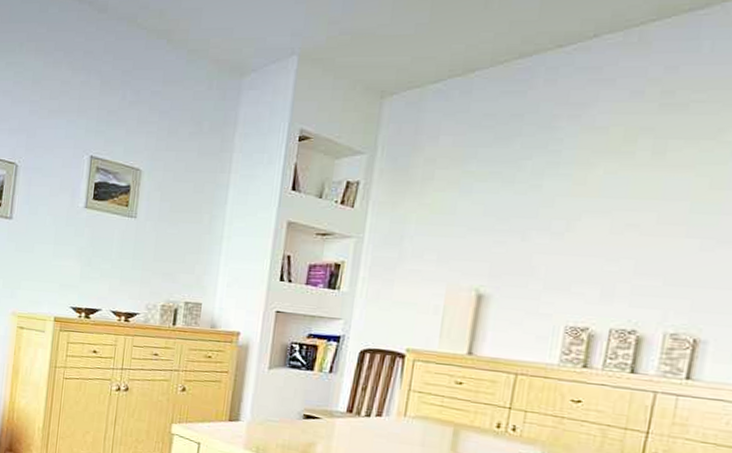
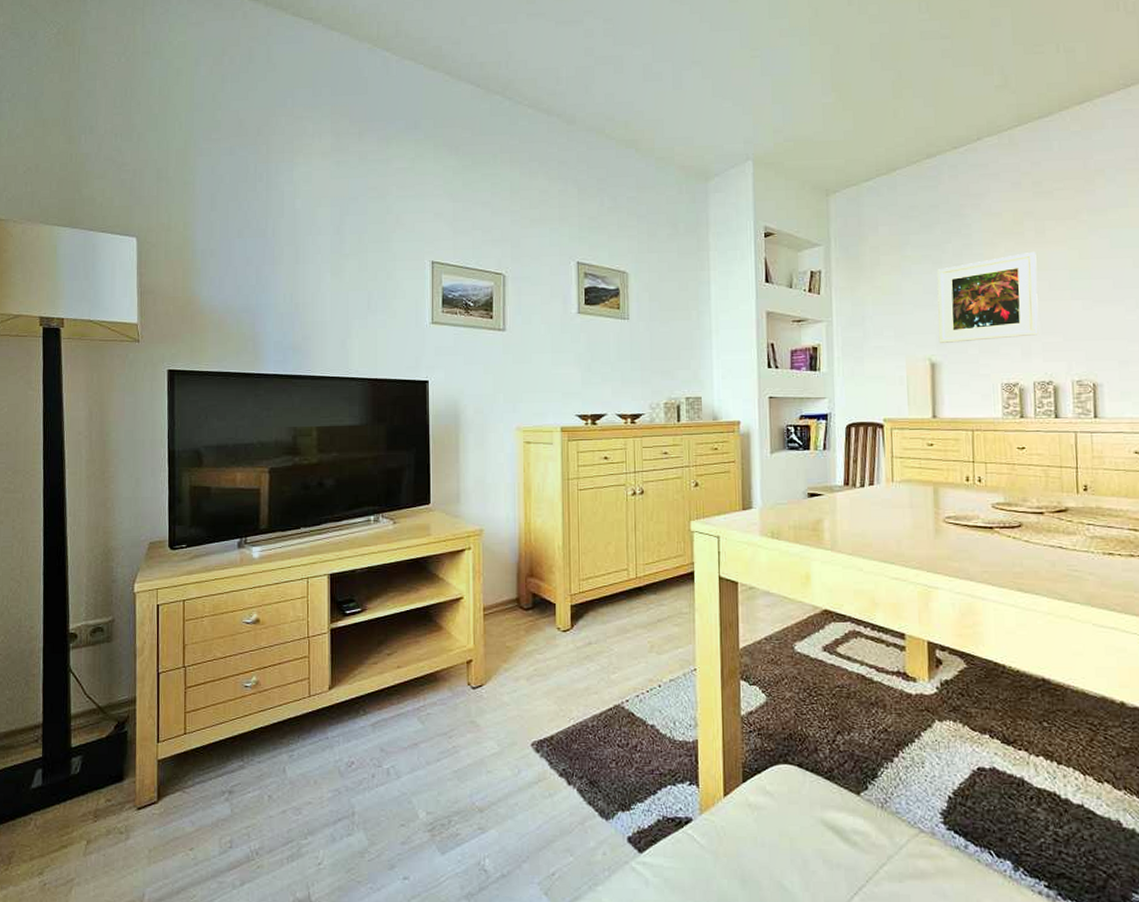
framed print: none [492,176,648,276] -> present [937,251,1039,344]

